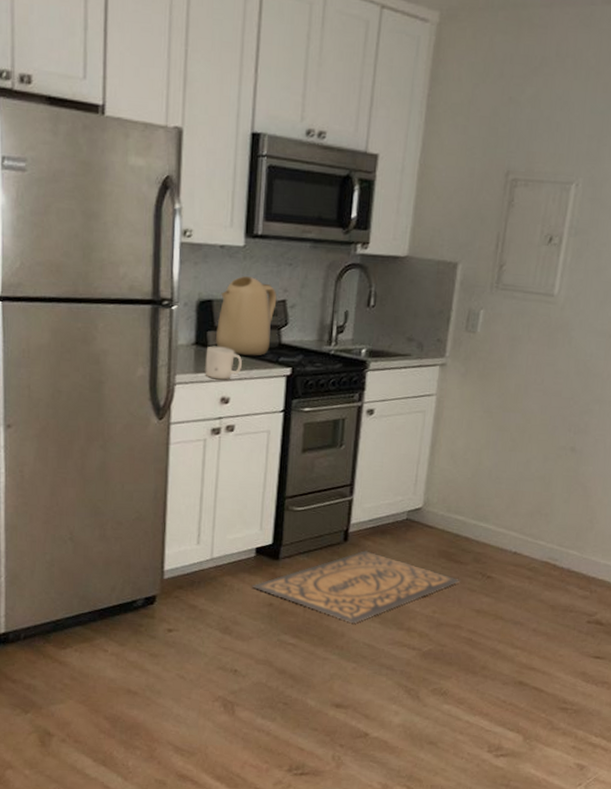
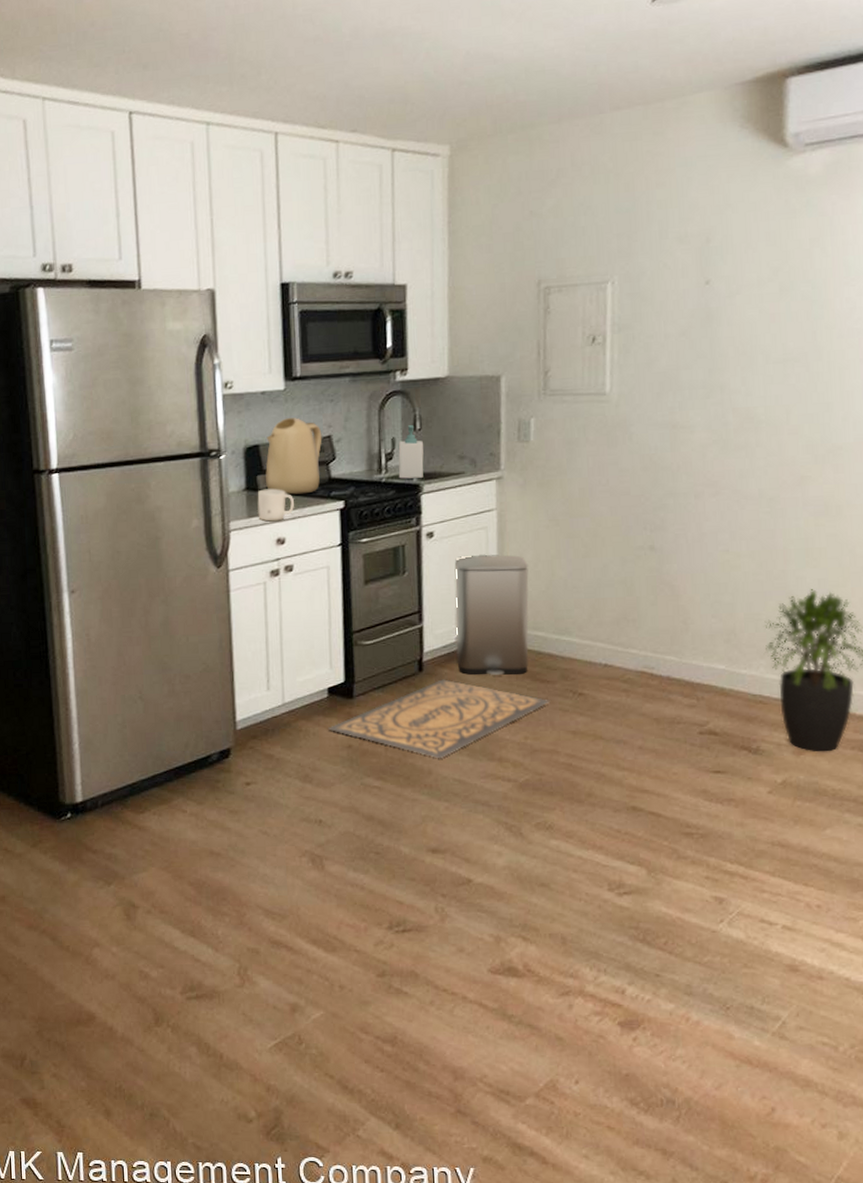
soap bottle: none [347,300,375,356] -> present [398,425,424,479]
pedal bin: none [380,436,458,553] -> present [455,555,529,675]

